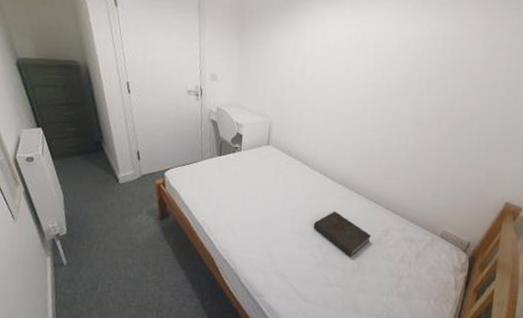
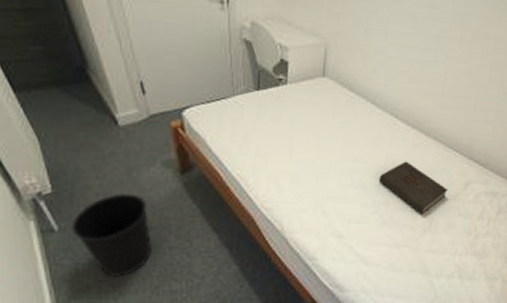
wastebasket: none [76,235,134,305] -> present [71,193,153,276]

